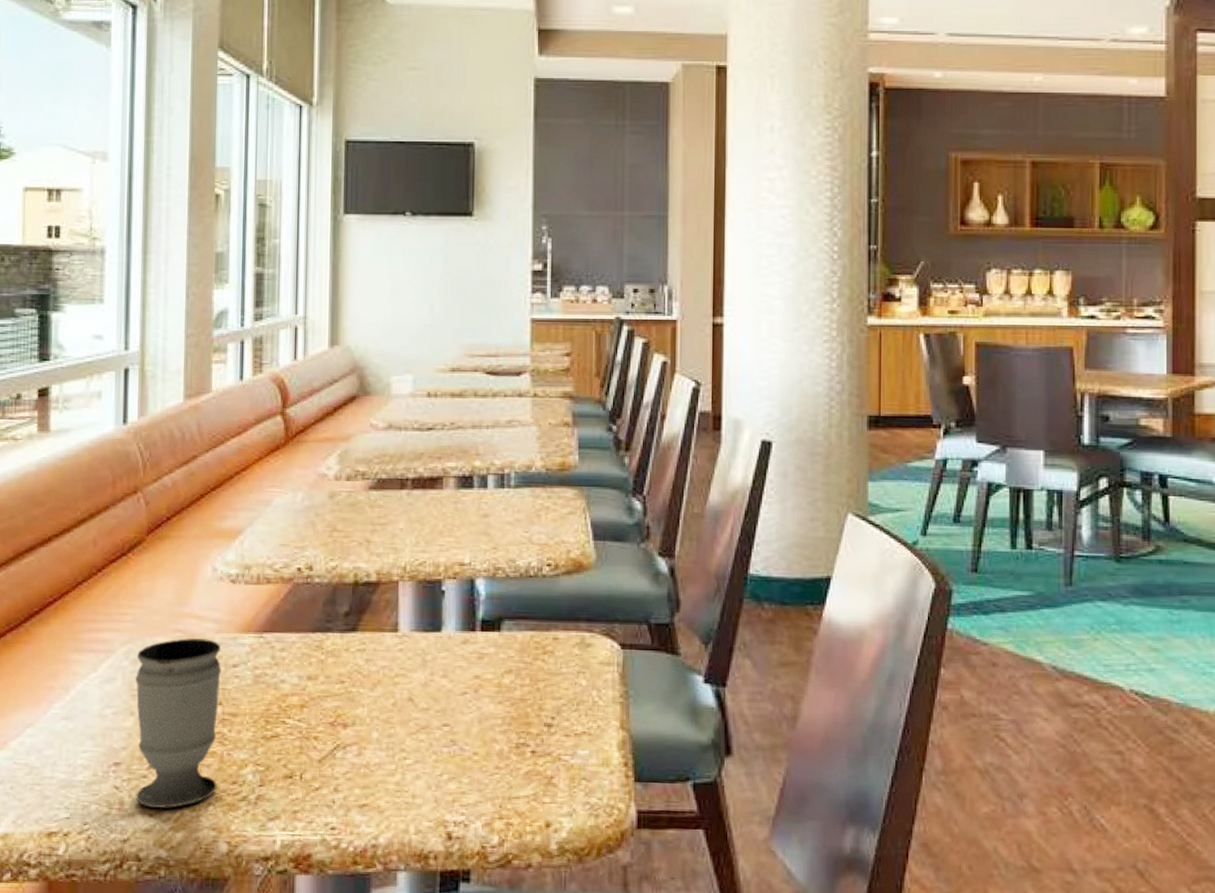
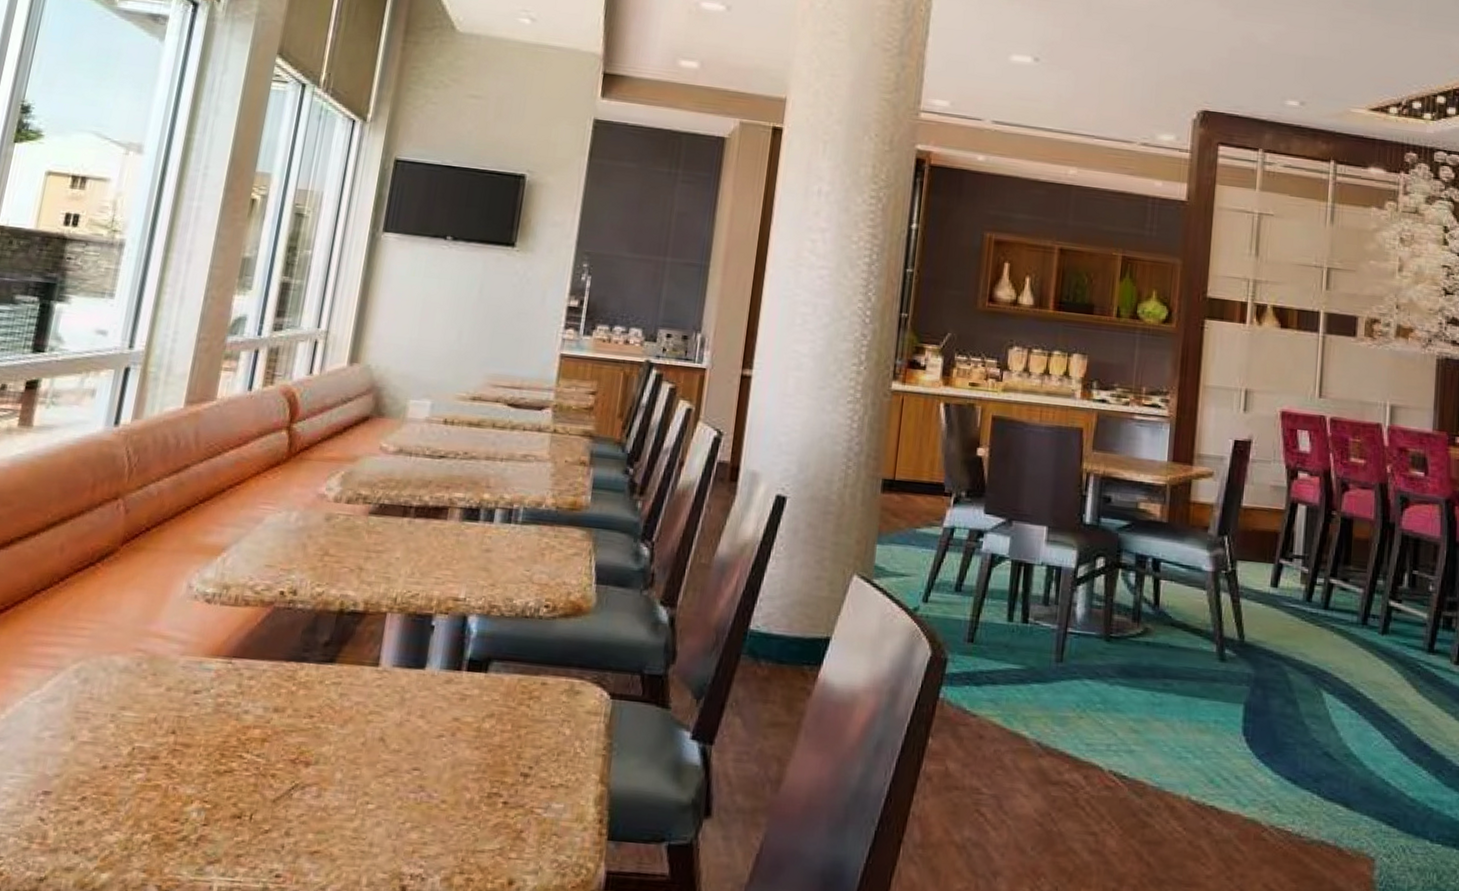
cup: present [135,638,222,809] -> none [61,659,185,846]

